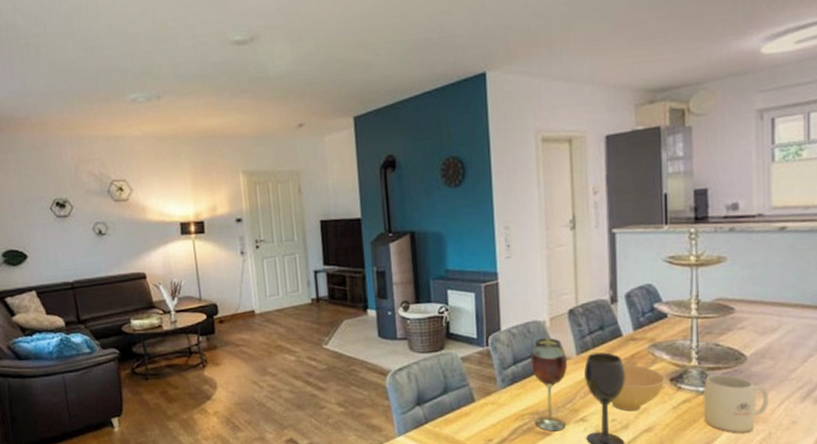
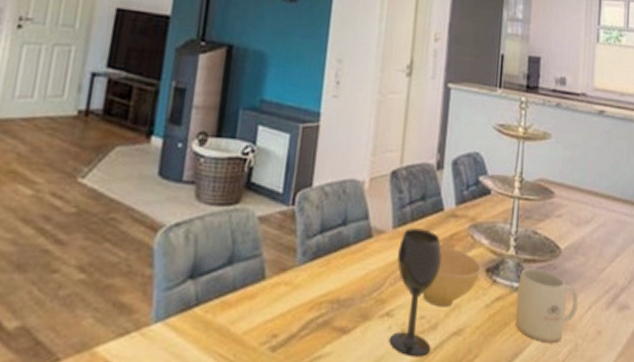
wineglass: present [530,338,567,431] -> none [333,202,382,328]

